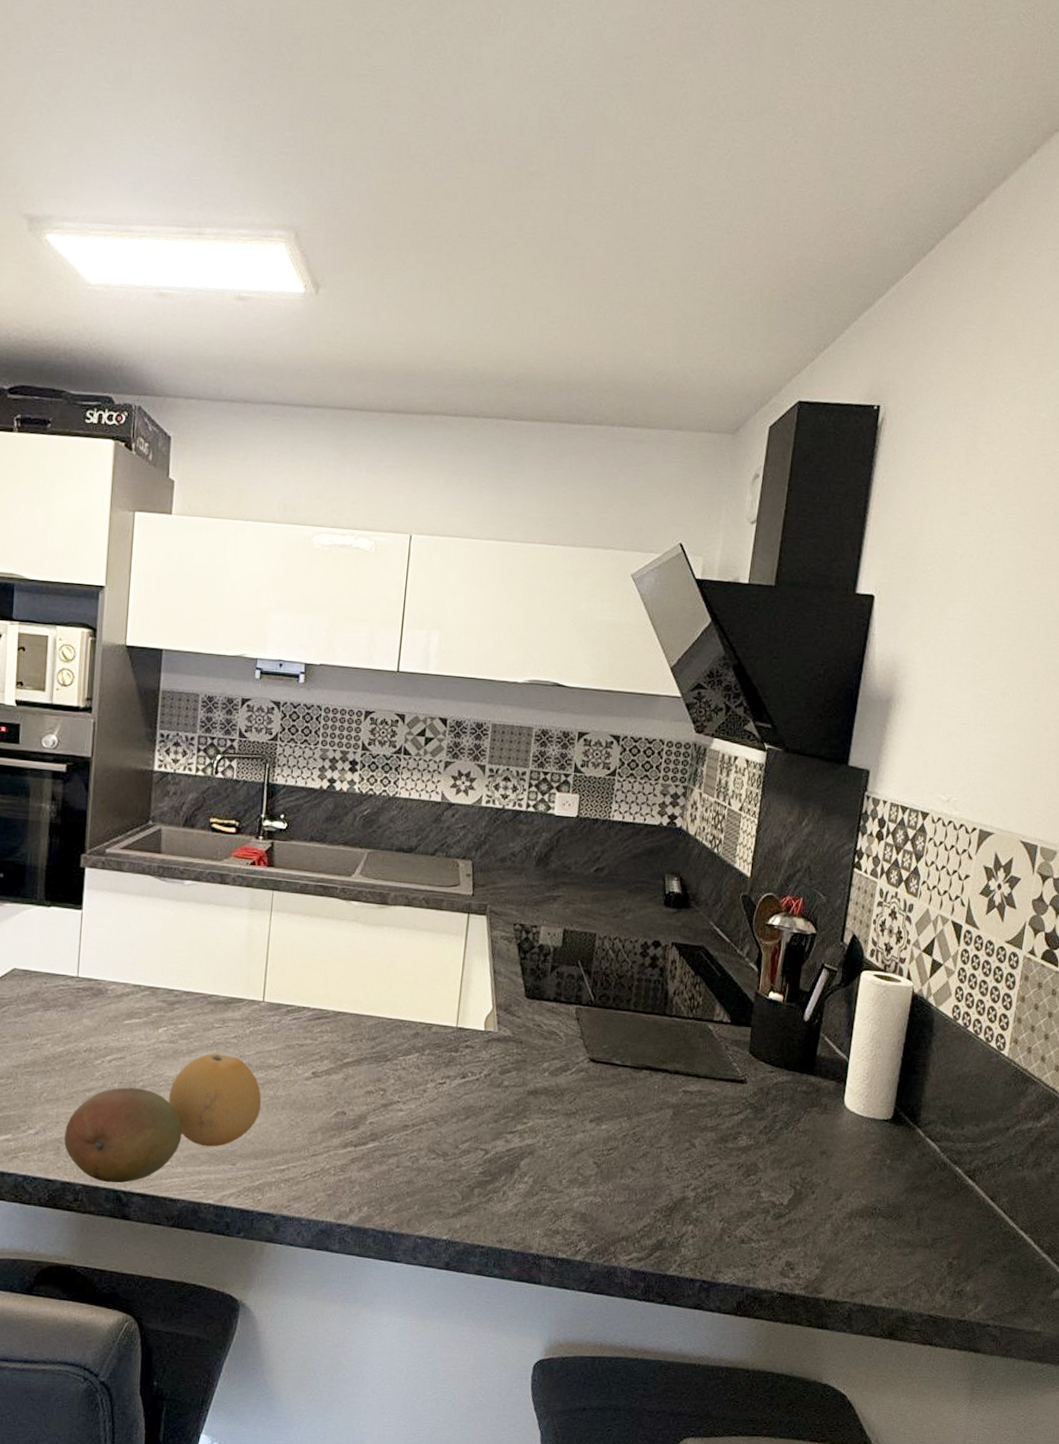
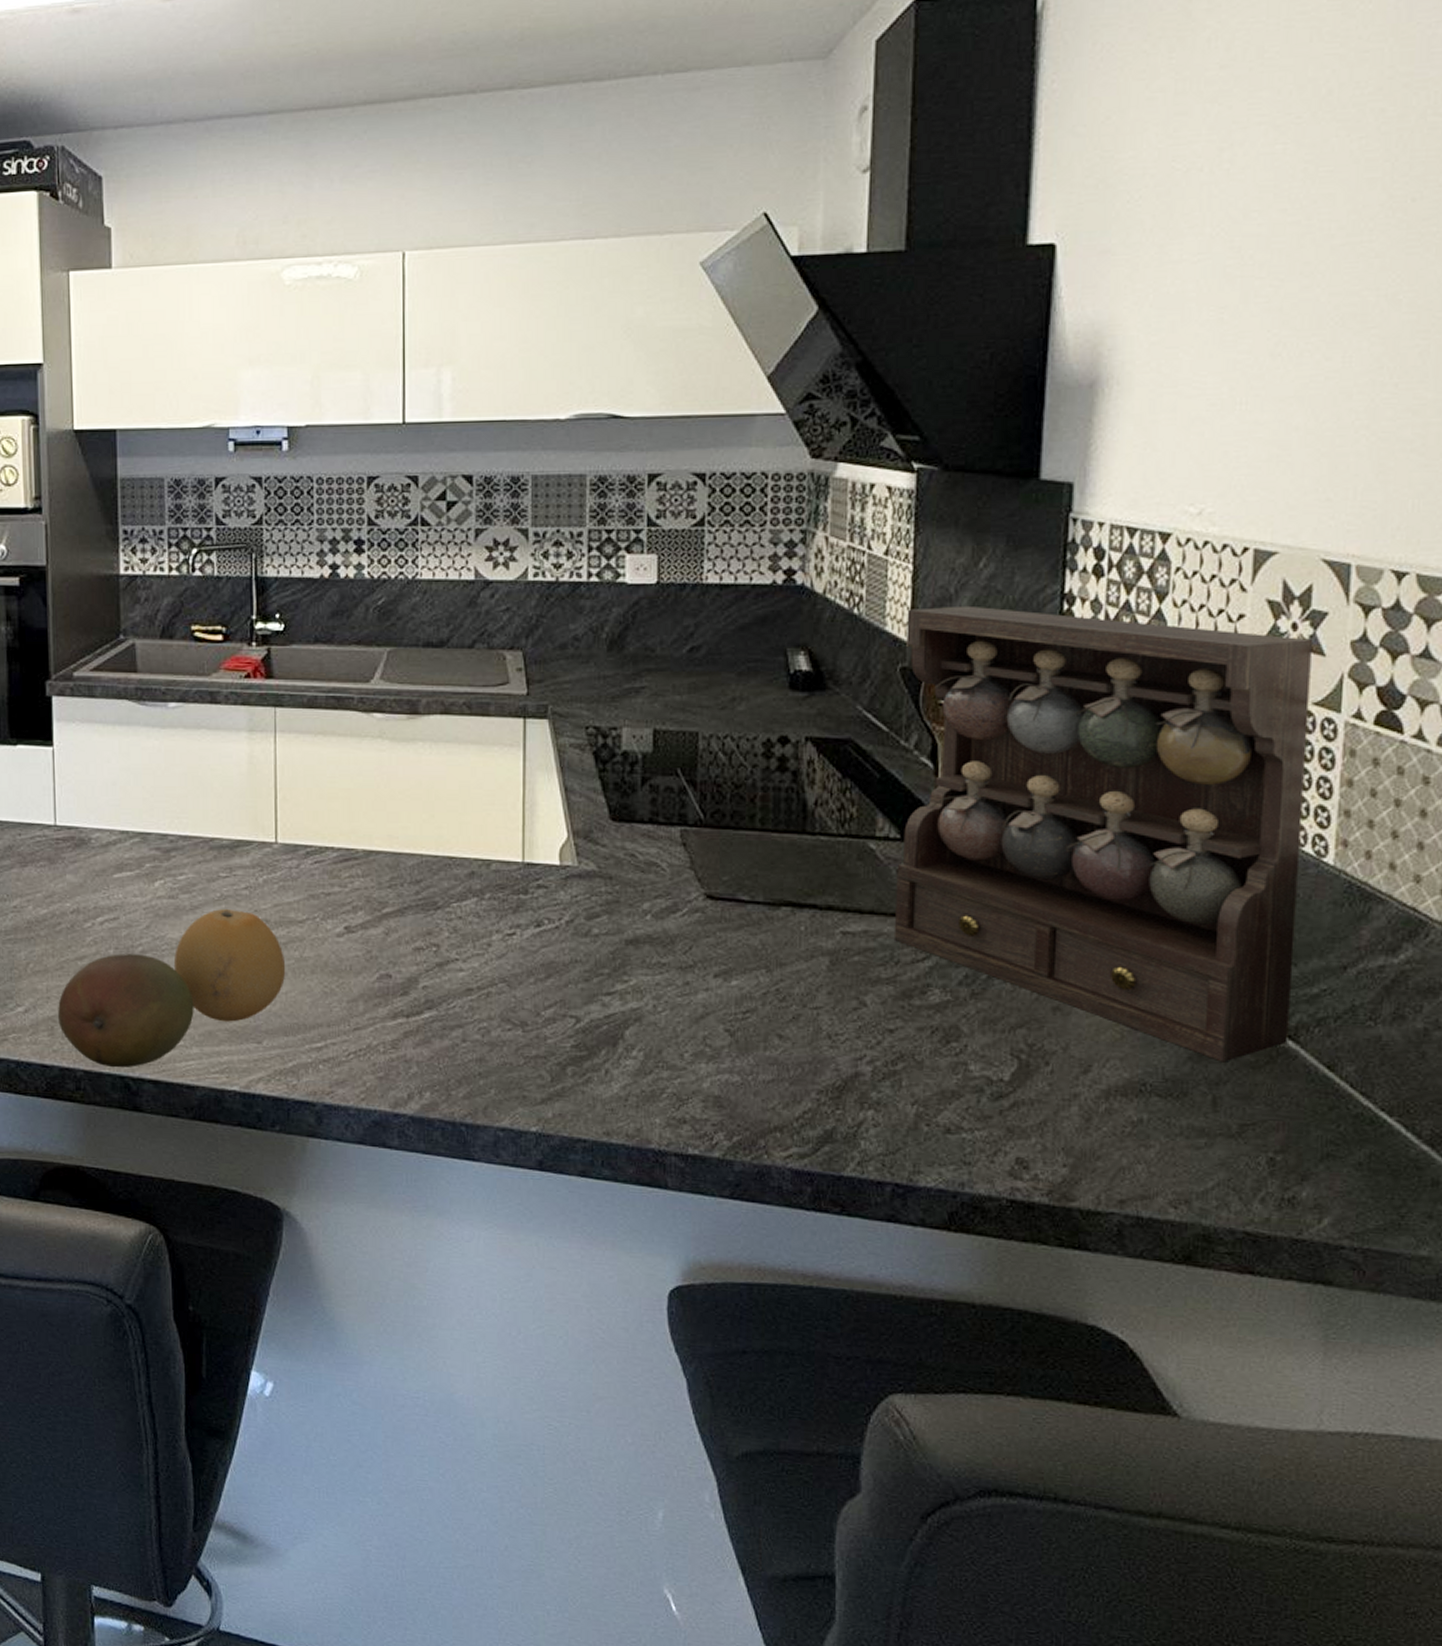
spice rack: none [719,852,1009,1194] -> present [893,605,1312,1063]

